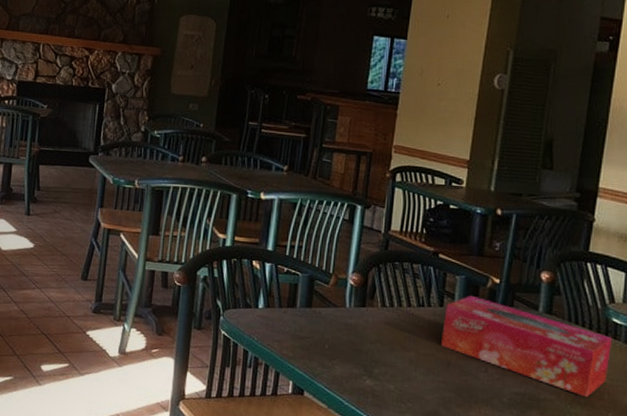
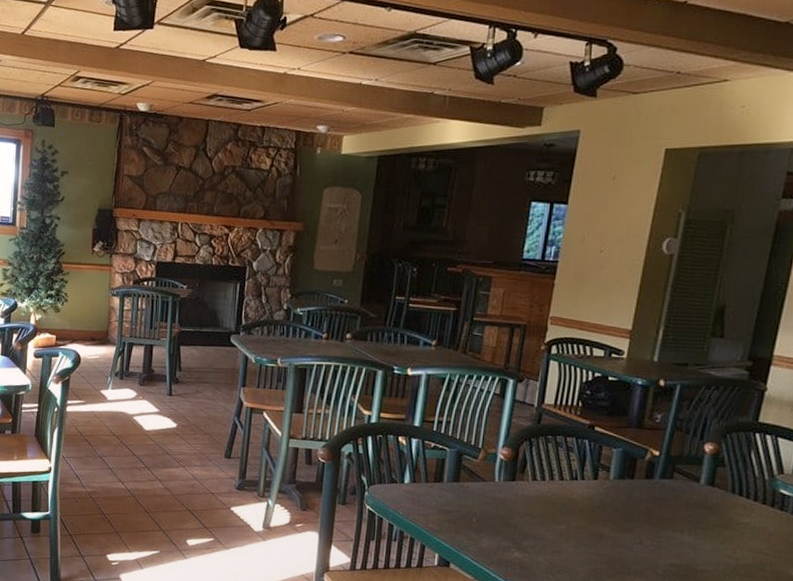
tissue box: present [441,295,613,398] -> none [594,468,779,569]

